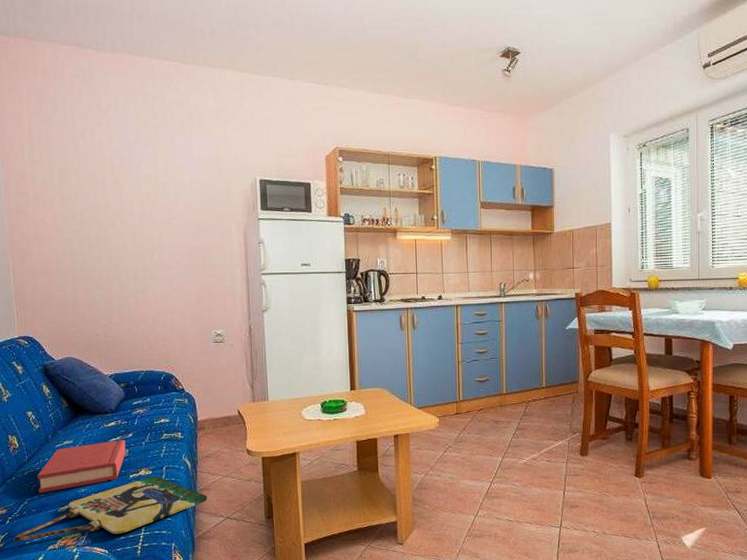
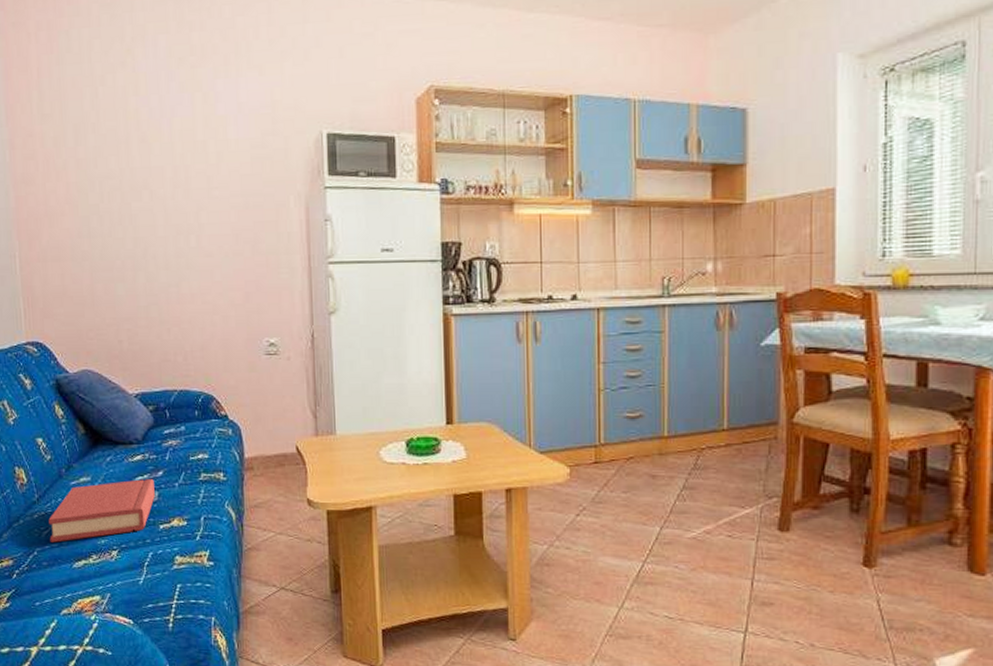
home sign: present [13,476,208,541] -> none [21,528,256,601]

